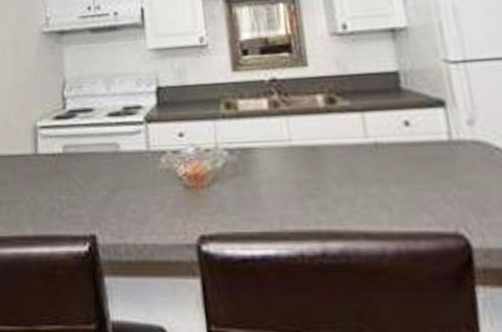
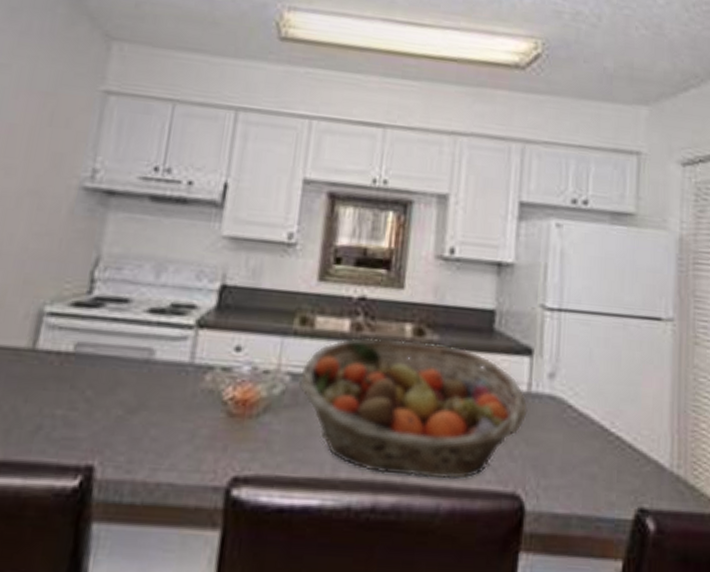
fruit basket: none [235,108,454,225] -> present [299,337,528,480]

